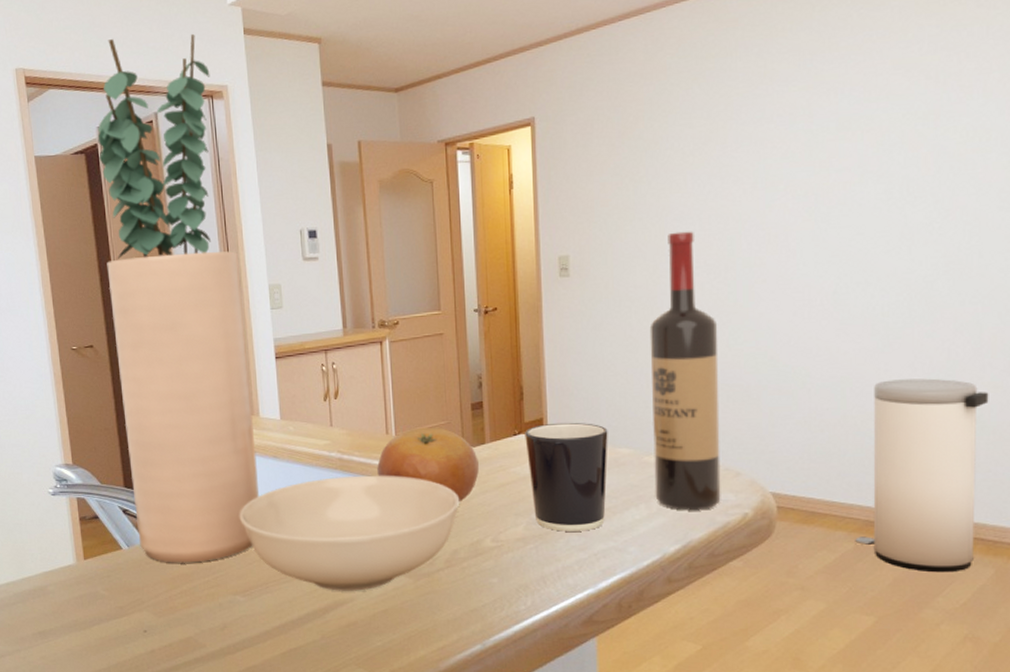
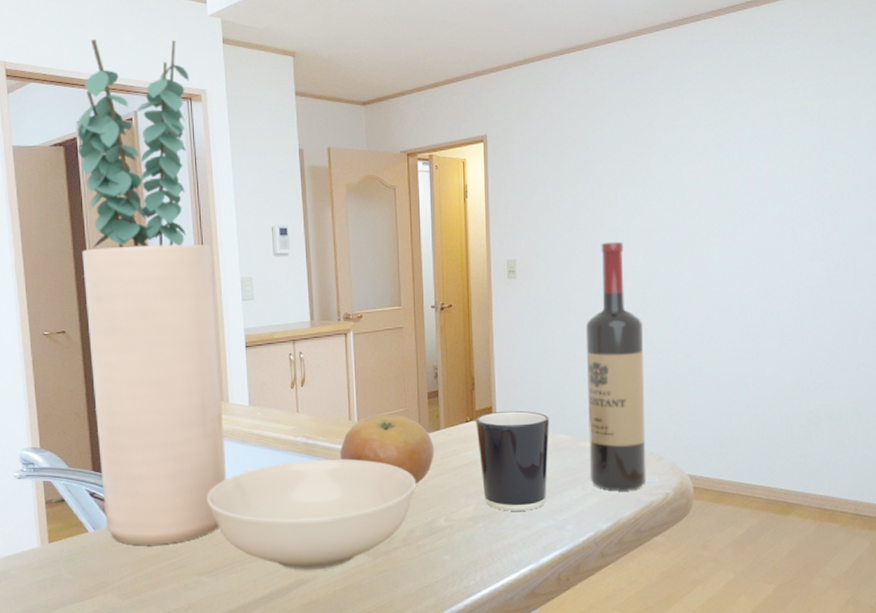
pedal bin: present [855,378,989,573] -> none [758,375,863,545]

